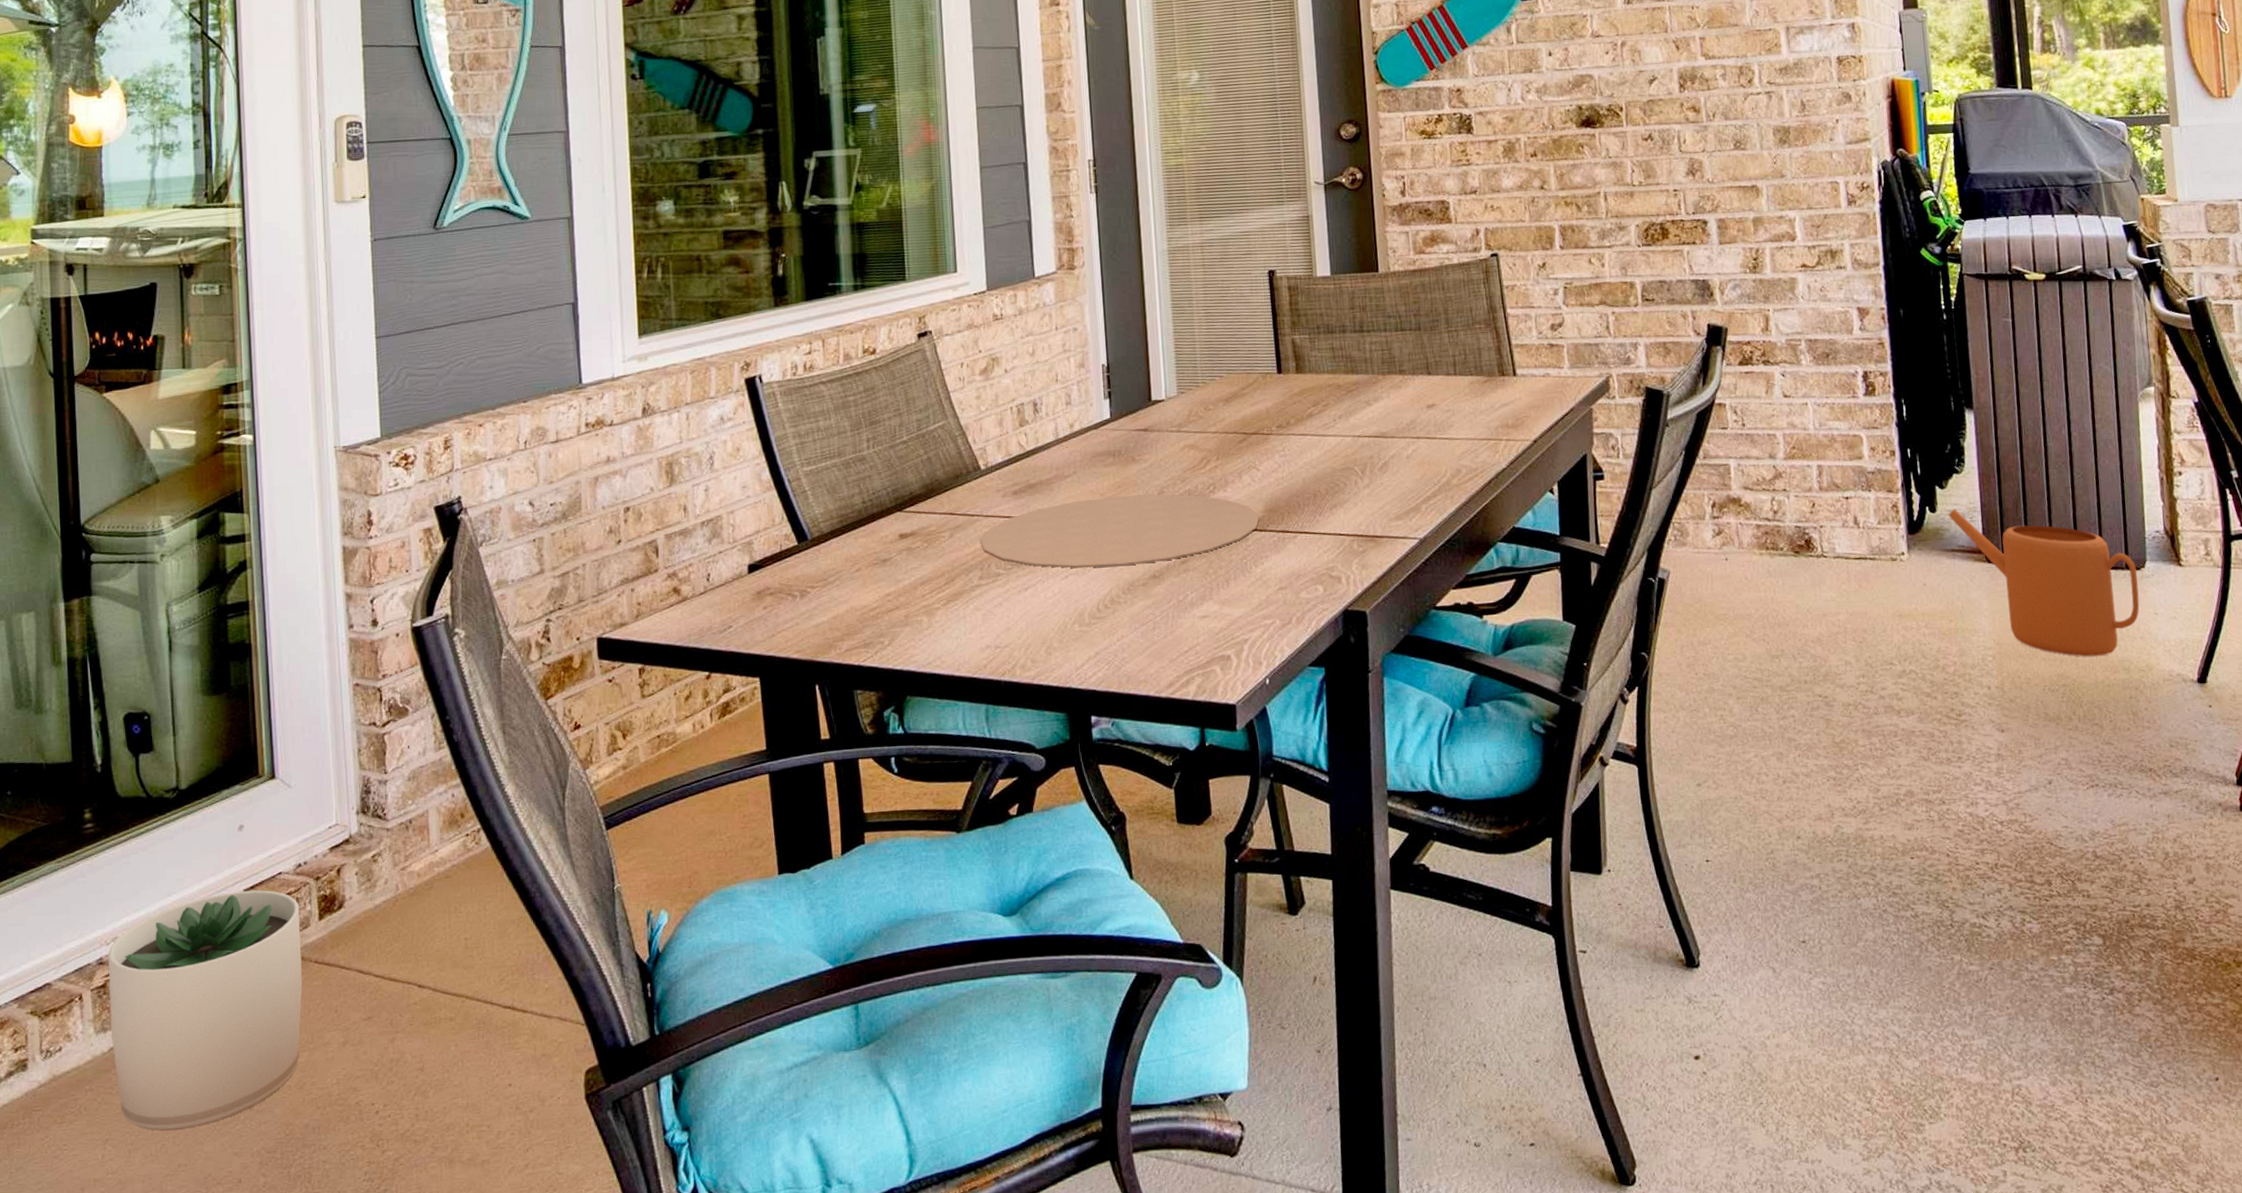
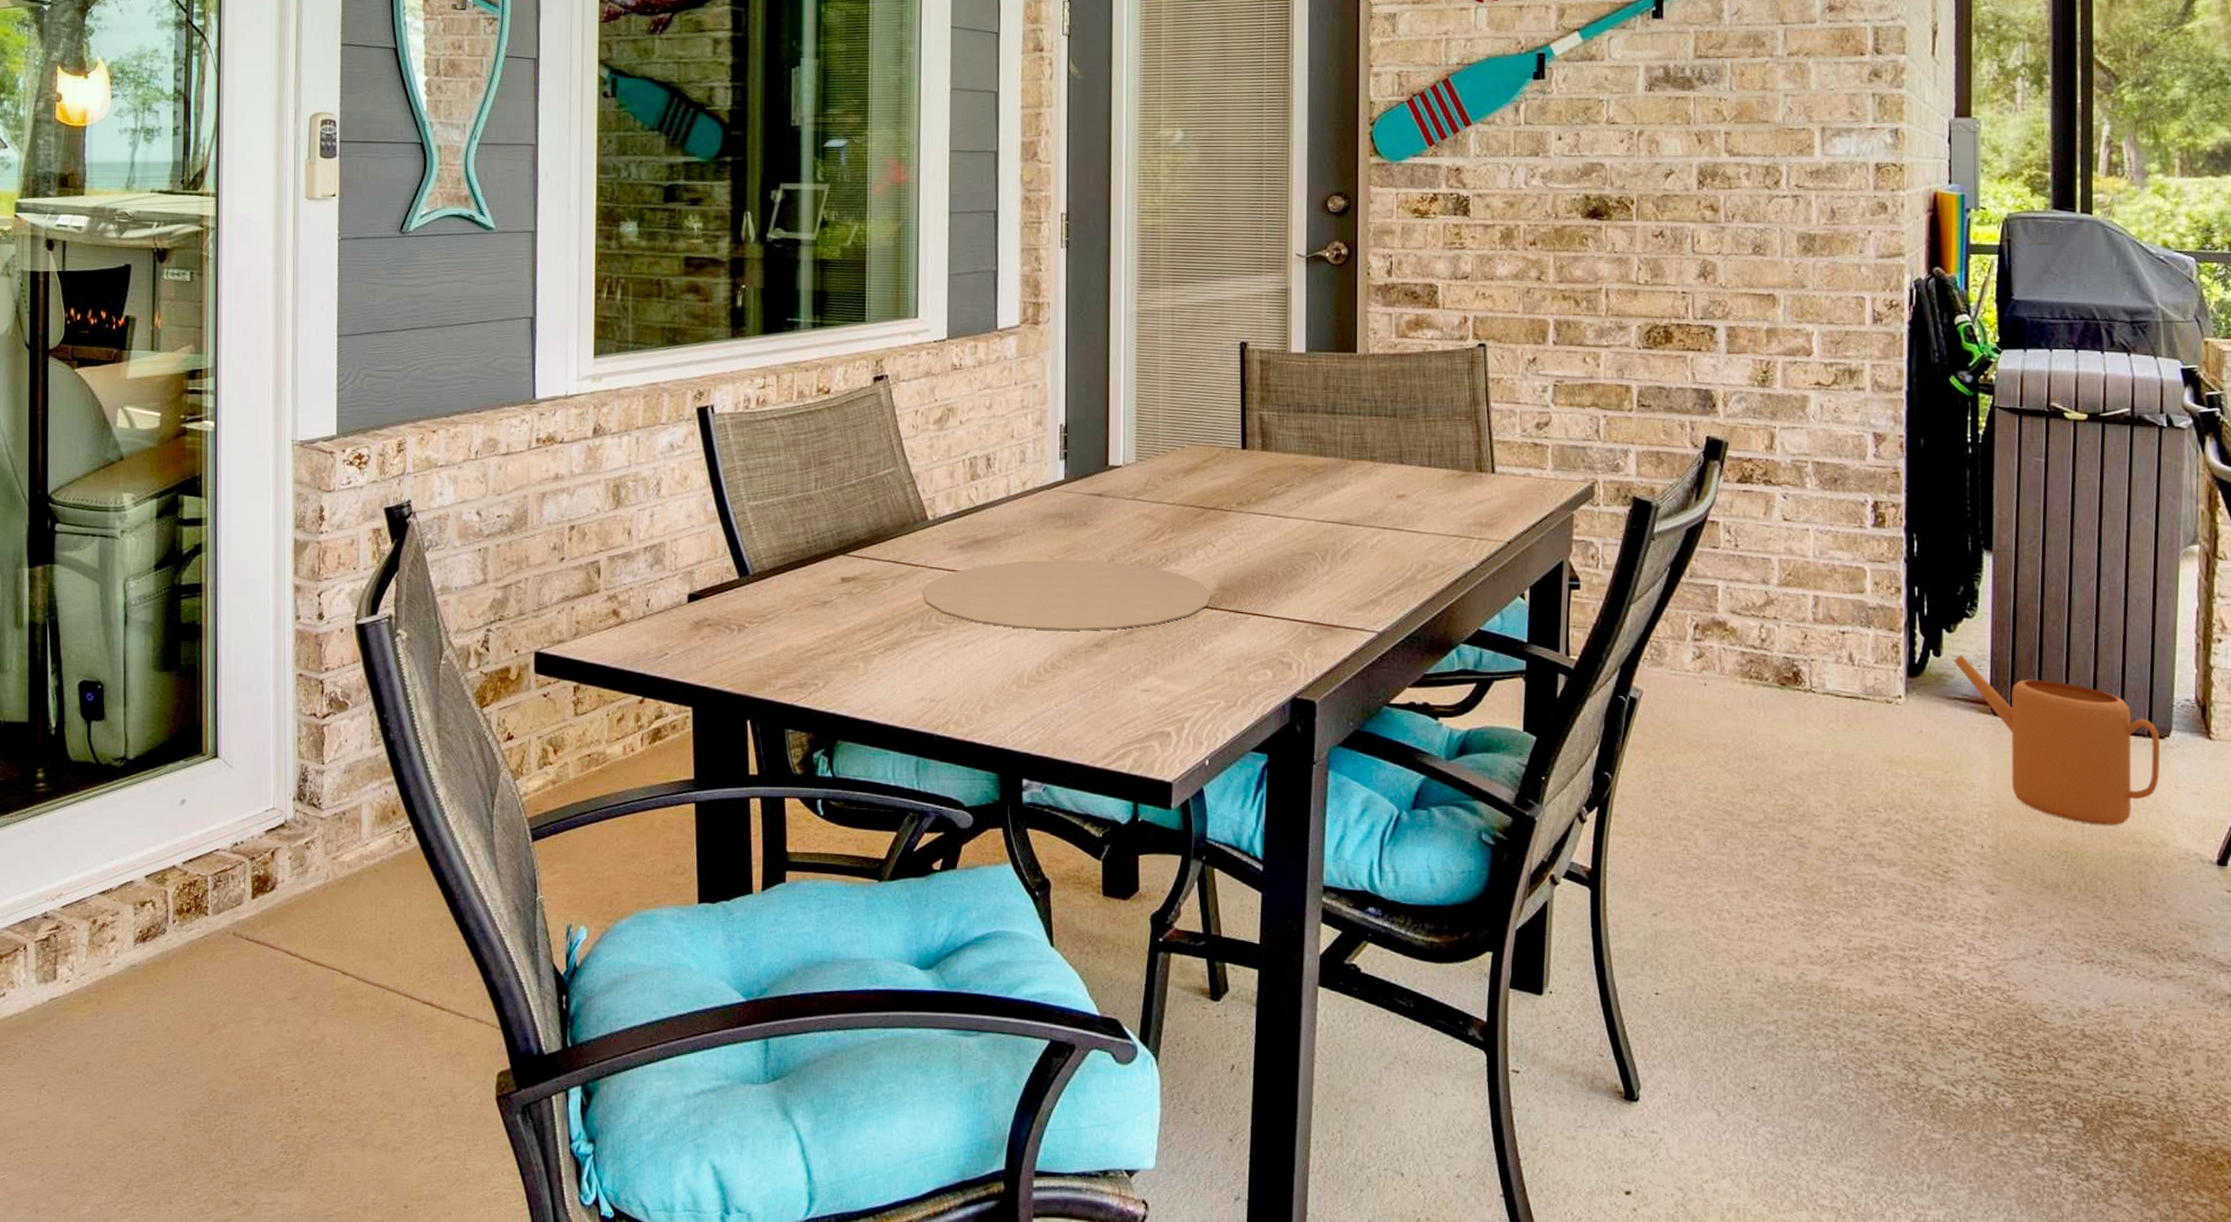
planter: present [108,890,303,1131] -> none [52,863,233,1084]

